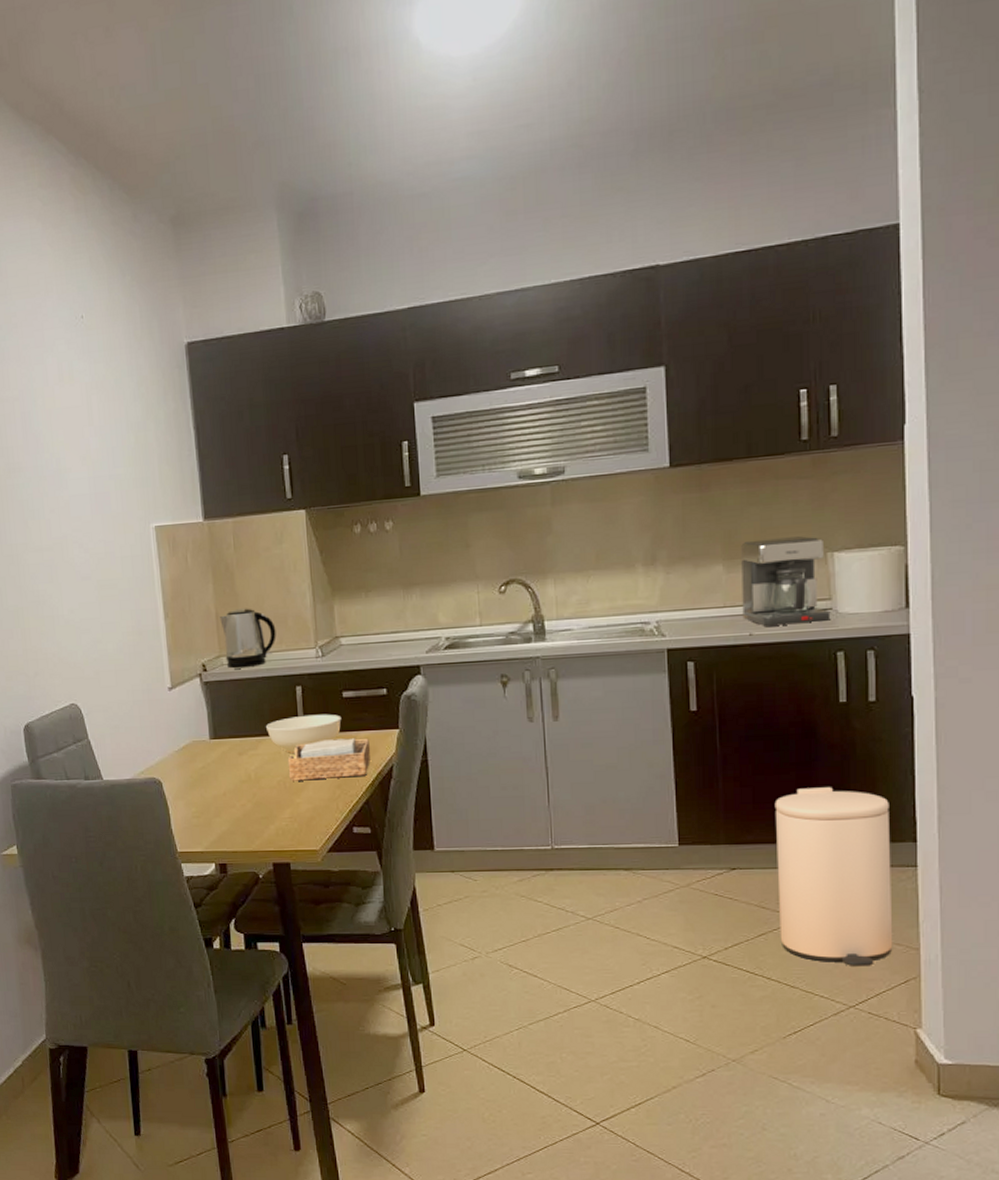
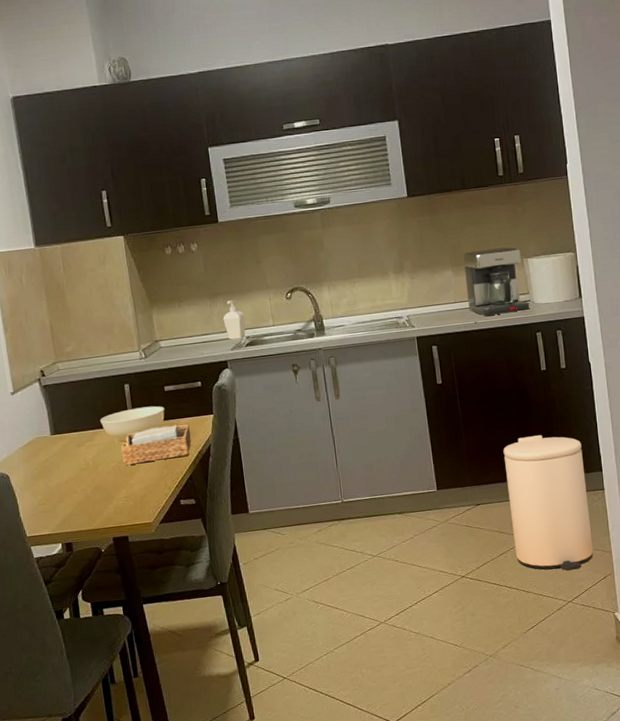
kettle: present [220,608,276,669] -> none [54,320,105,373]
soap bottle: none [418,592,447,640] -> present [223,300,246,340]

